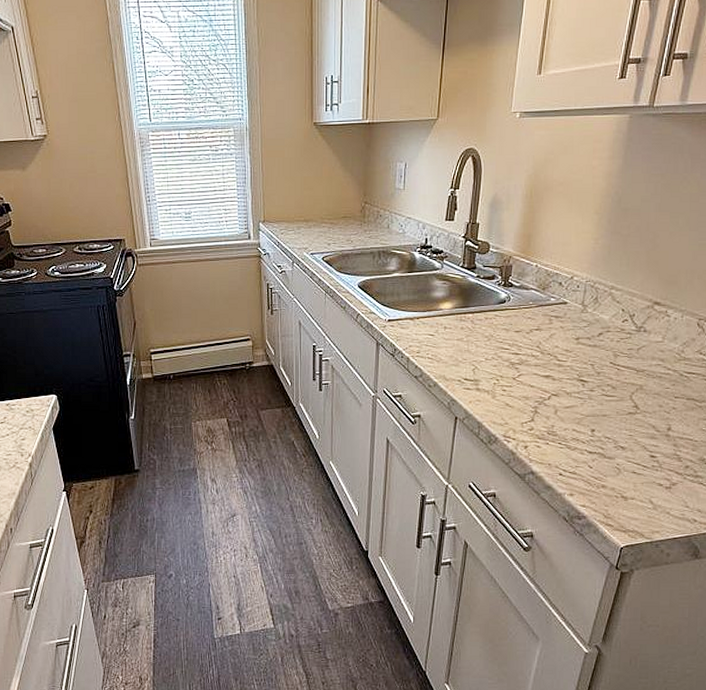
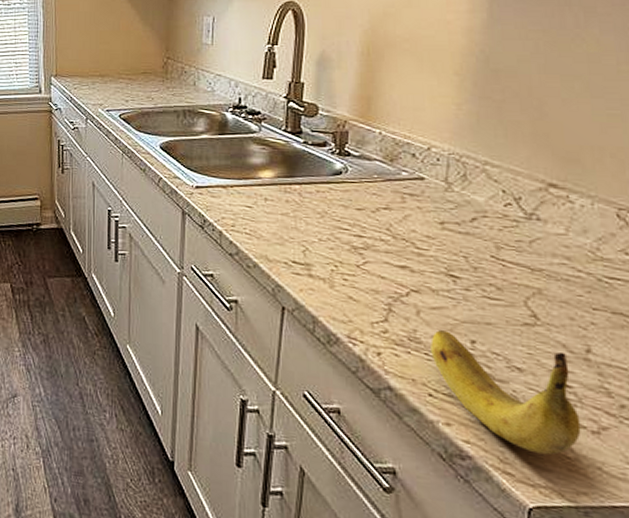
fruit: none [563,424,659,508] -> present [430,330,581,455]

